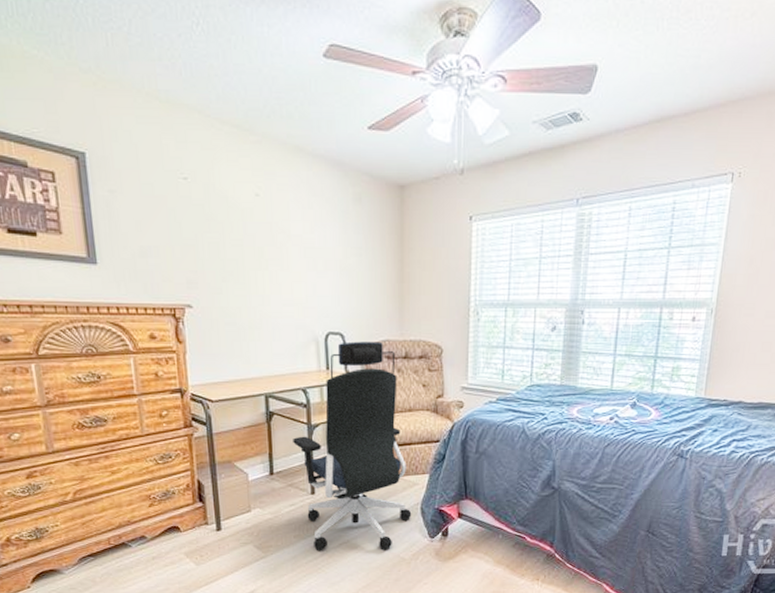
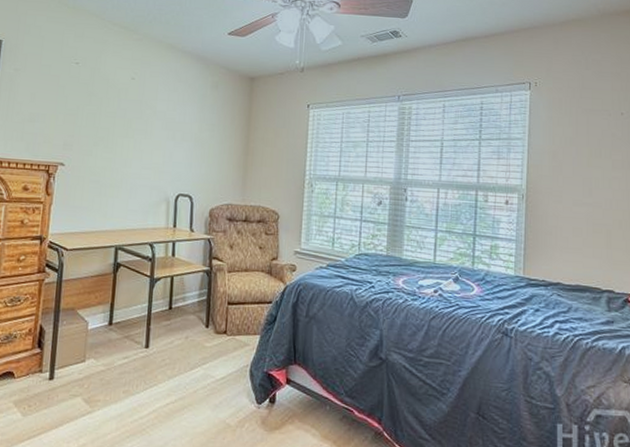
office chair: present [293,341,412,551] -> none [135,203,241,414]

